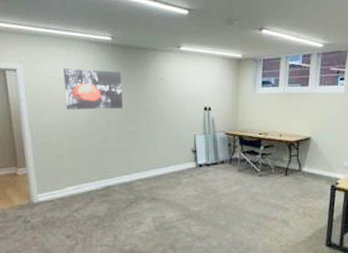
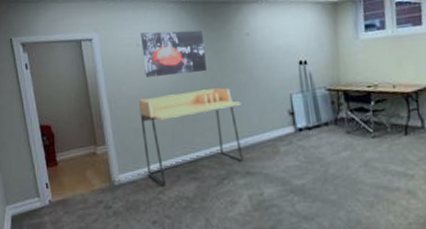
desk: none [58,125,151,207] -> present [138,88,243,187]

